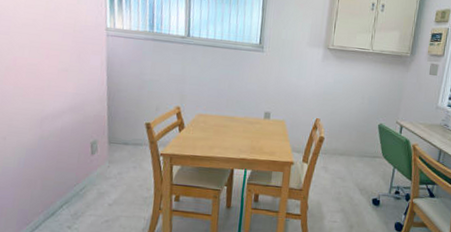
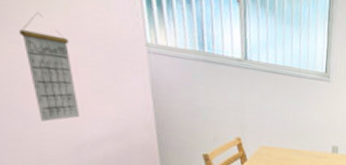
calendar: none [9,9,47,98] -> present [20,12,80,122]

